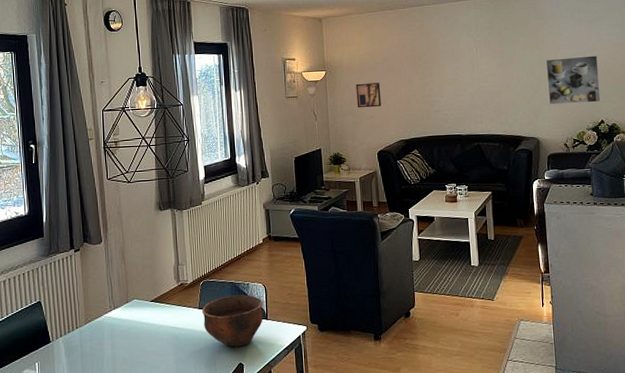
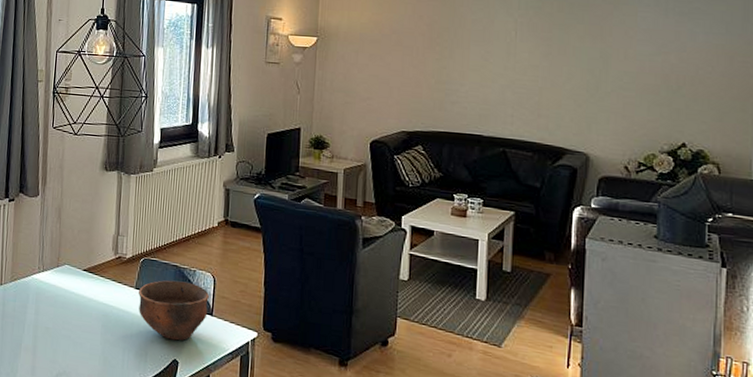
wall art: present [356,82,382,108] -> none [351,56,384,88]
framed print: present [545,55,601,105] -> none [608,55,686,120]

